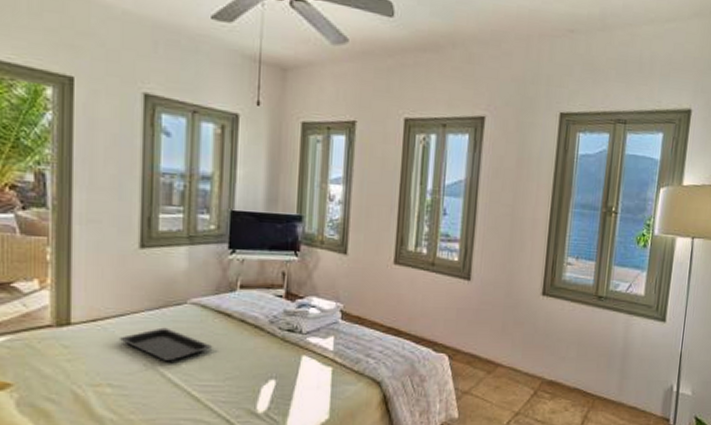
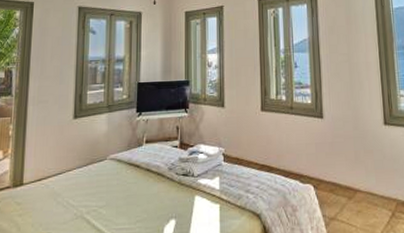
serving tray: present [118,327,213,362] -> none [57,181,127,210]

